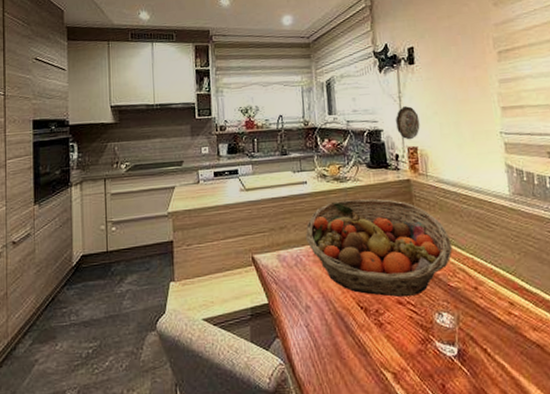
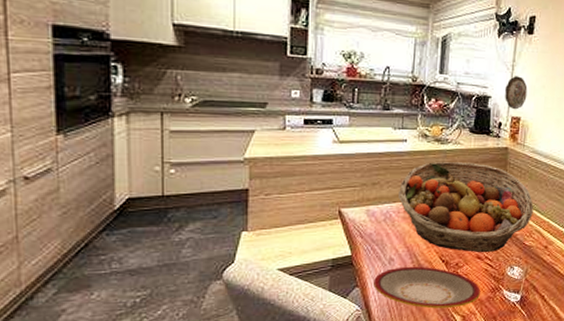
plate: none [293,314,409,364] -> present [374,266,480,309]

